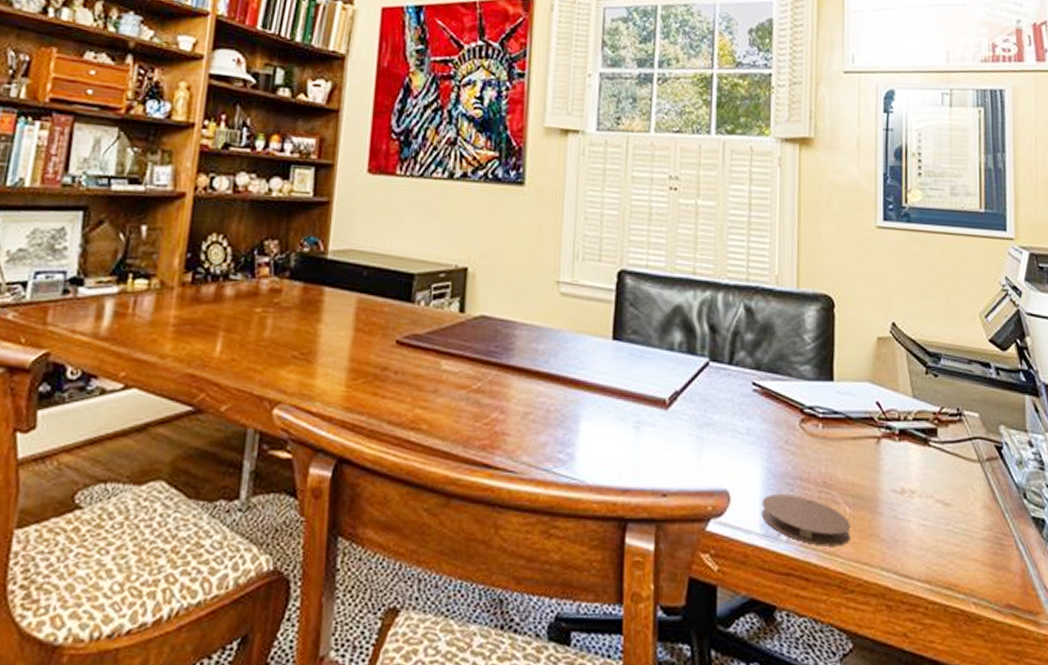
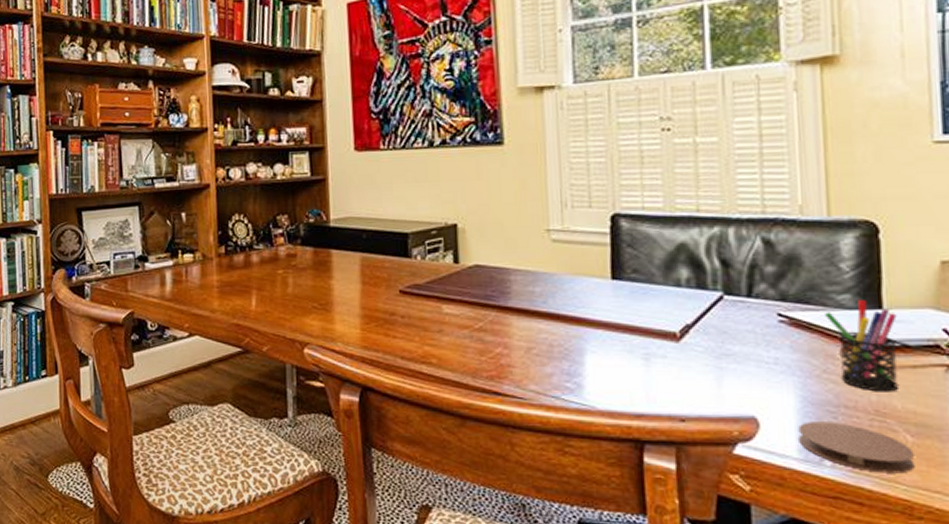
pen holder: none [789,370,844,464] -> present [823,299,898,392]

